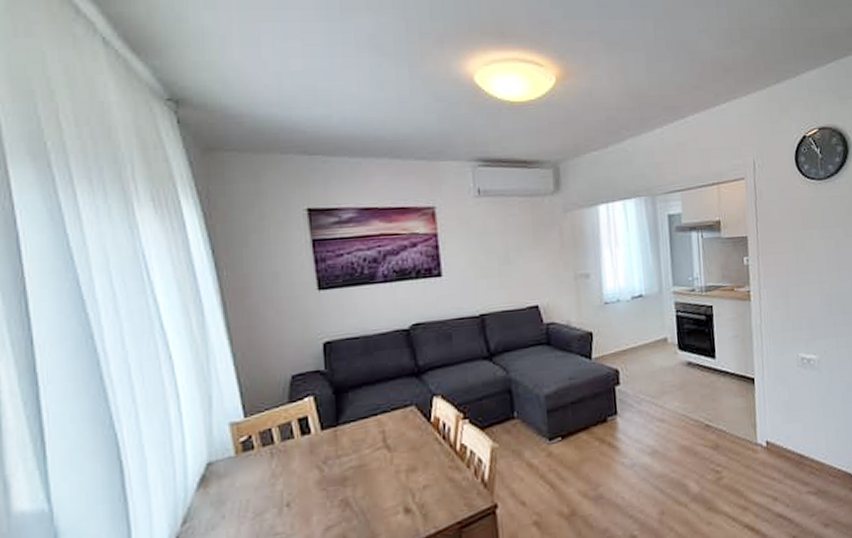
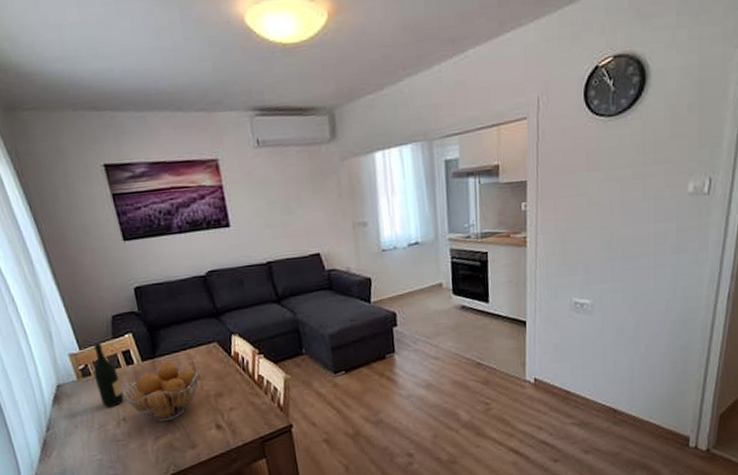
wine bottle: none [257,407,292,491] -> present [93,341,124,408]
fruit basket: none [291,431,390,507] -> present [122,362,199,422]

